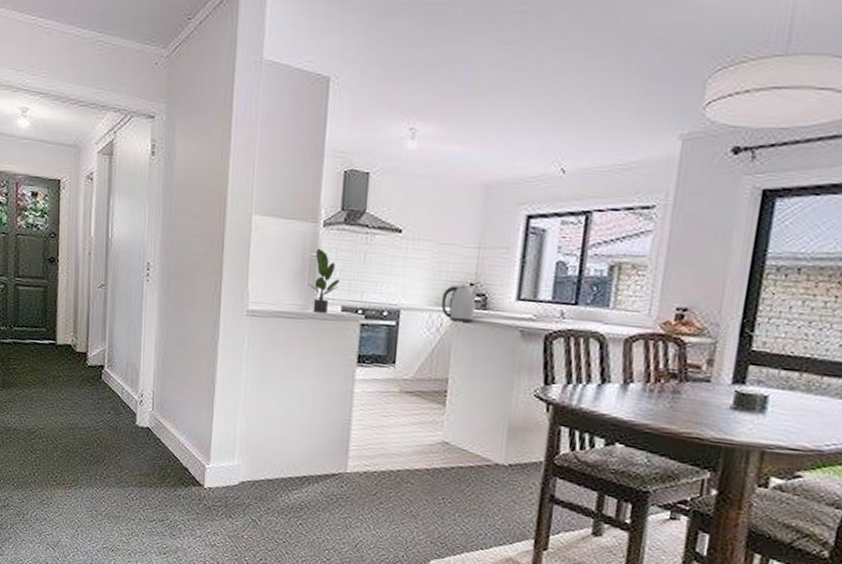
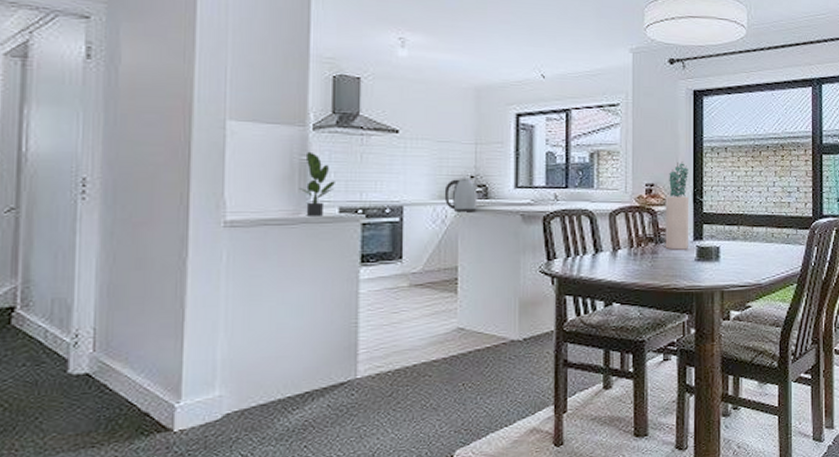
vase: none [691,282,739,395] -> present [665,161,690,251]

